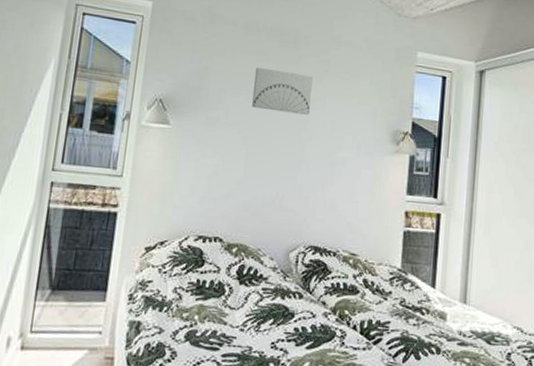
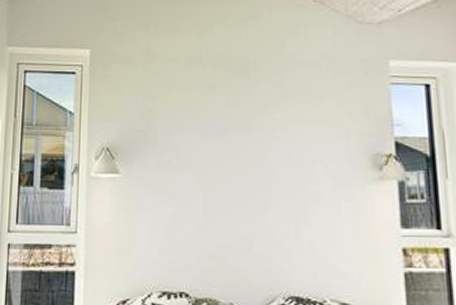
wall art: present [252,66,313,115] -> none [204,101,269,147]

